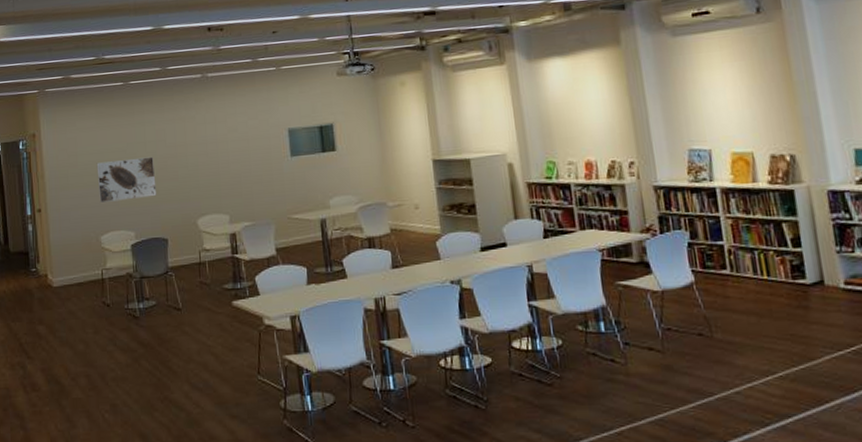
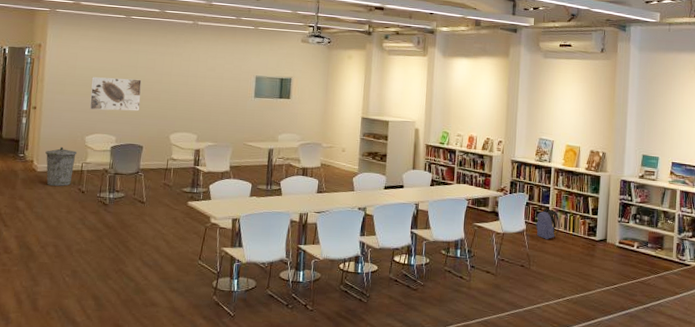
trash can: none [59,253,95,302] -> present [45,146,78,186]
backpack: none [707,247,747,293] -> present [535,209,560,240]

